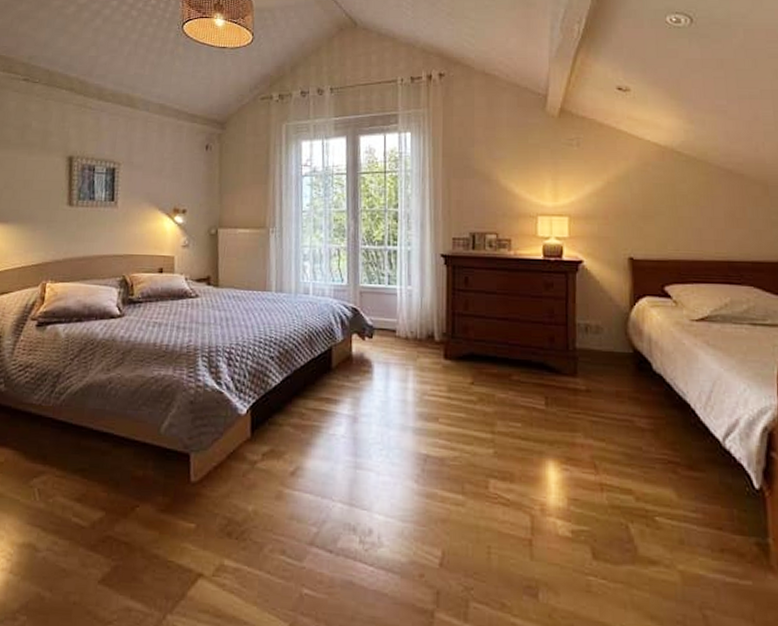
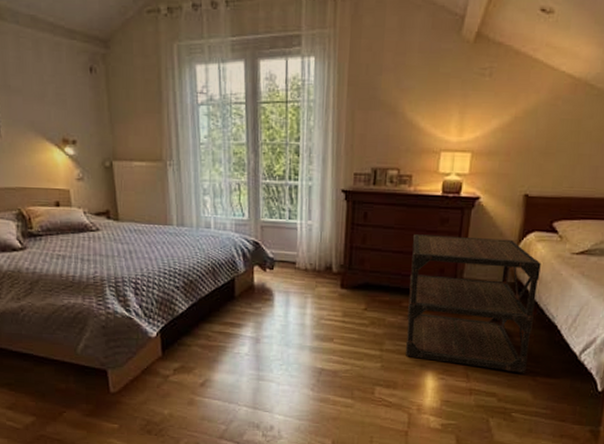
side table: none [517,300,663,464] -> present [405,234,541,373]

